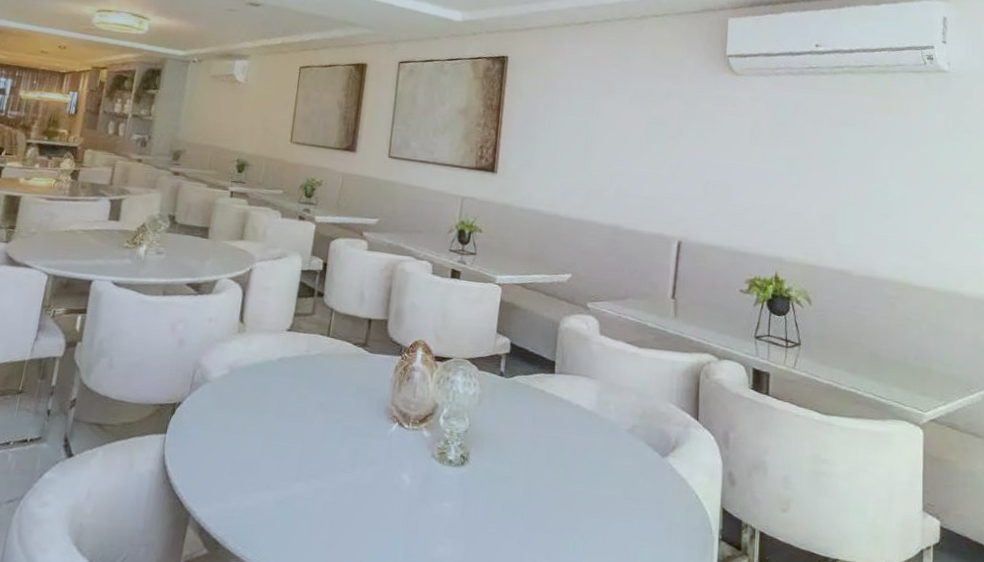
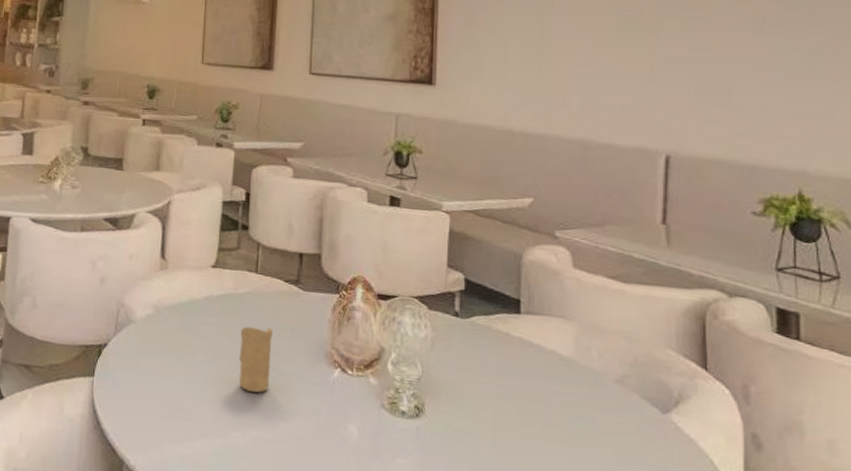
candle: none [306,385,340,446] -> present [238,326,273,393]

